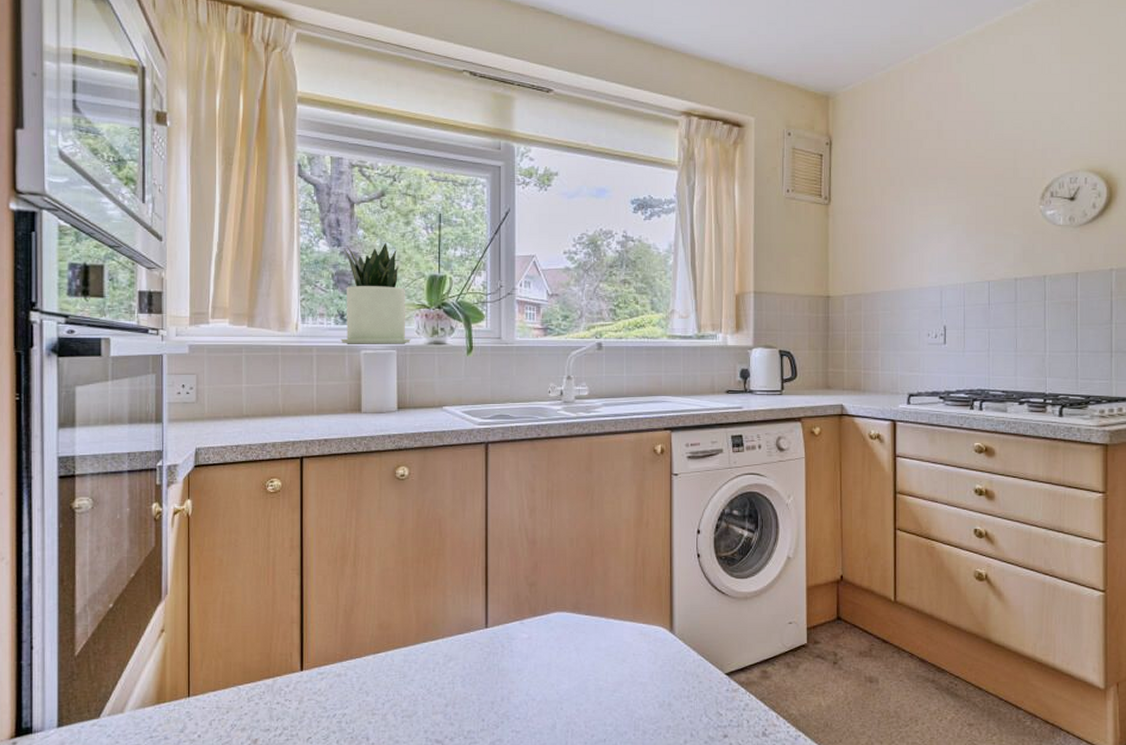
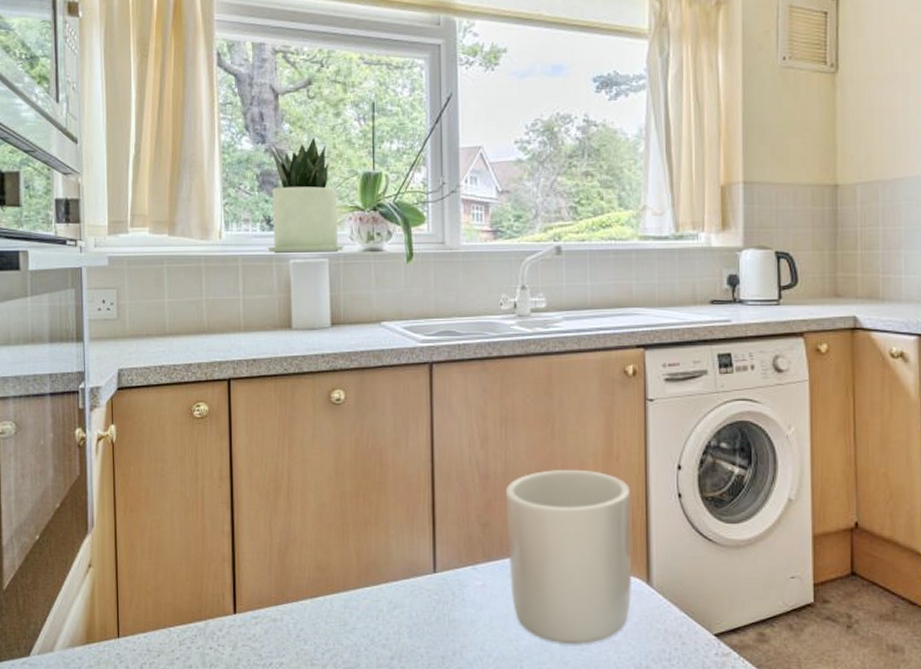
mug: none [550,534,658,687] -> present [505,469,632,645]

